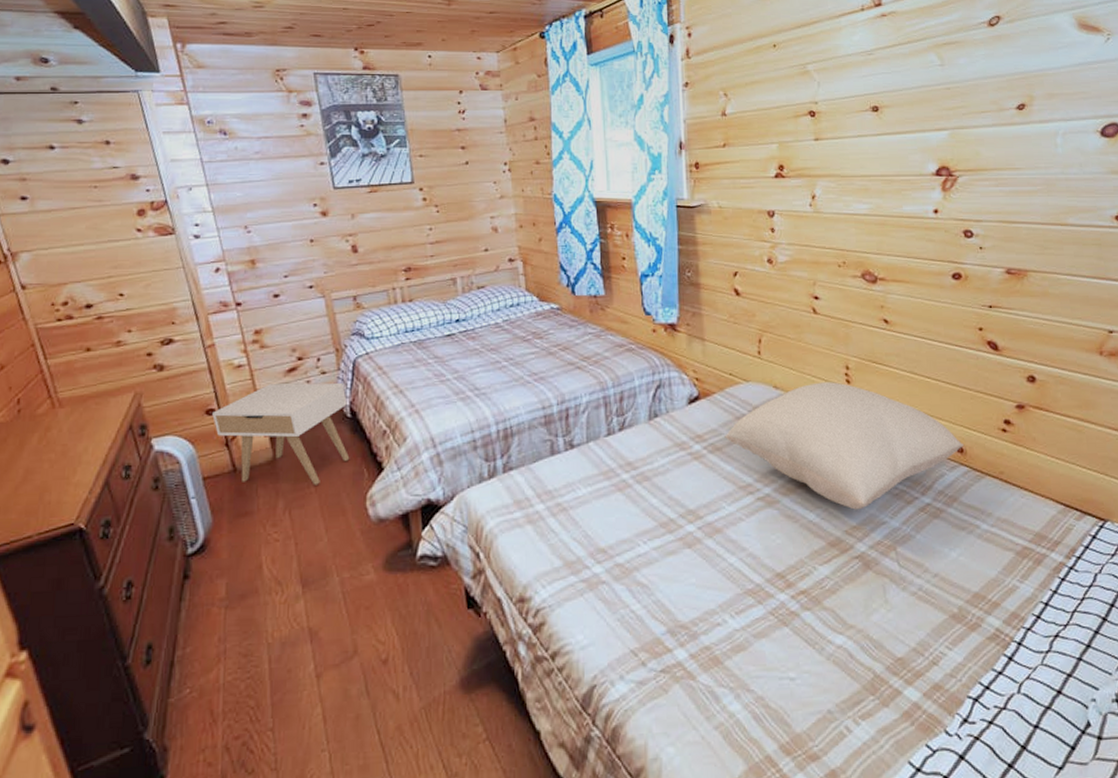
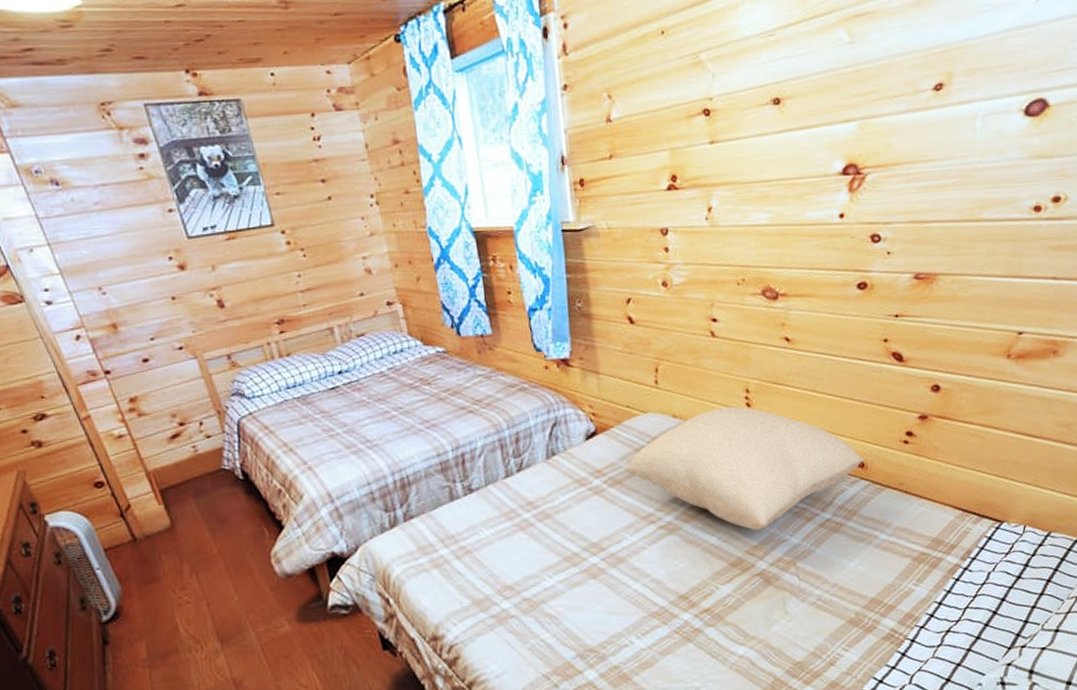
nightstand: present [212,382,350,485] -> none [101,446,249,550]

